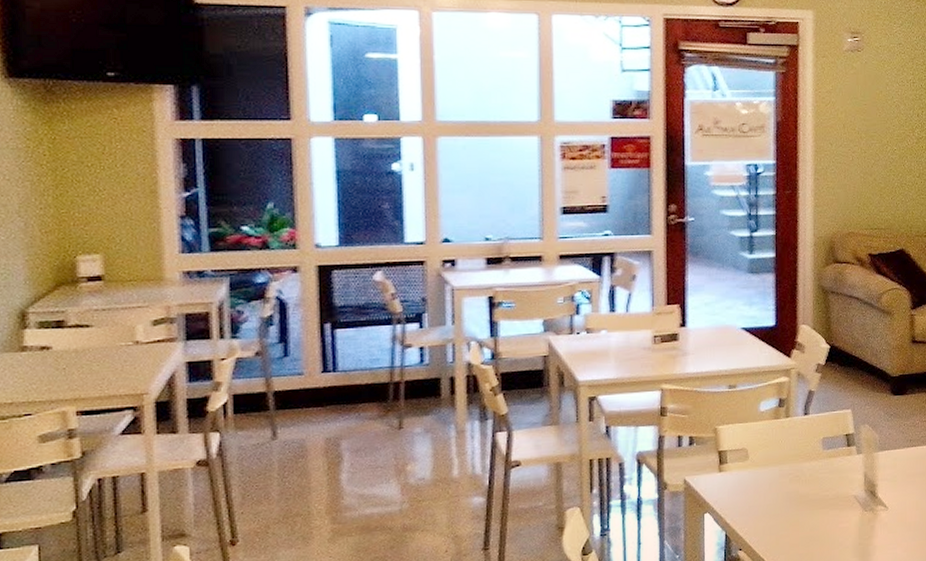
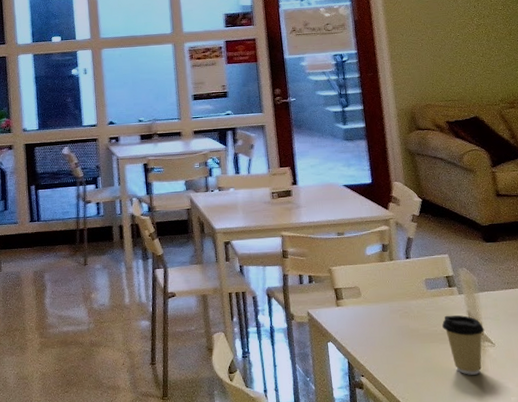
coffee cup: none [835,477,879,543] -> present [442,315,484,375]

